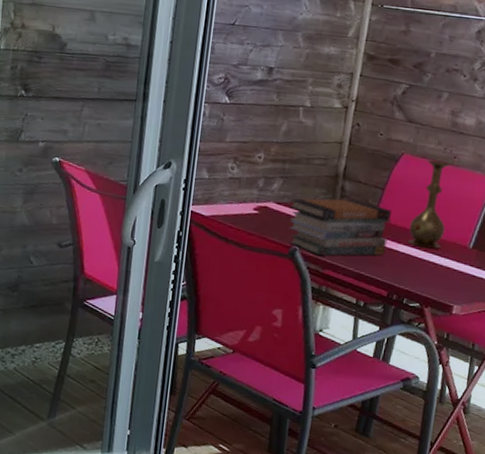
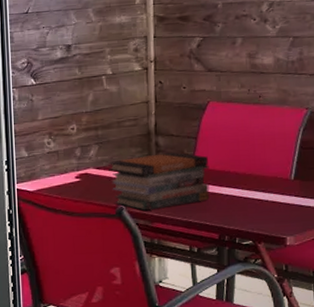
vase: present [408,159,451,249] -> none [227,102,264,187]

